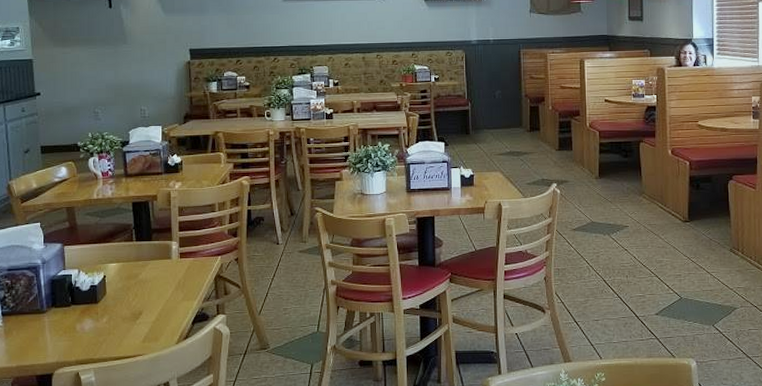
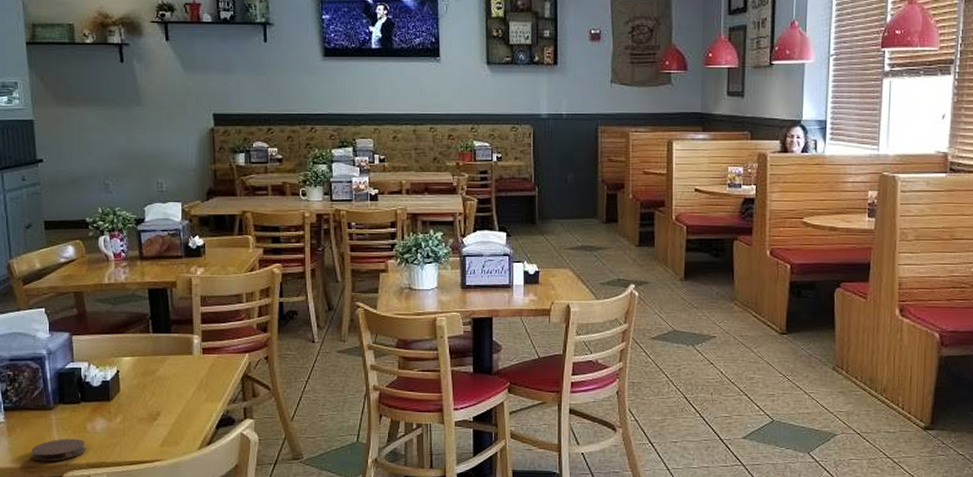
coaster: none [25,338,76,361] -> present [31,438,86,462]

